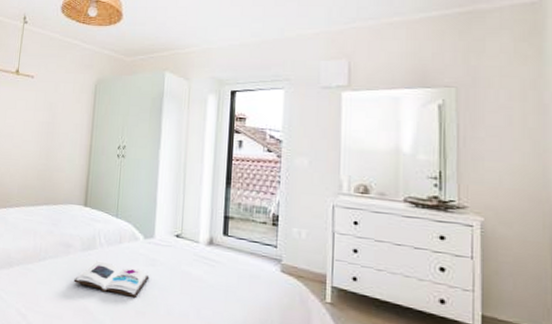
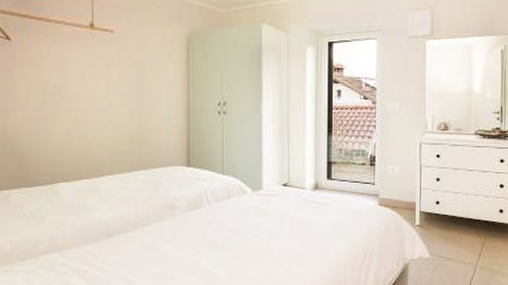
book: present [73,260,150,298] -> none [182,218,260,248]

